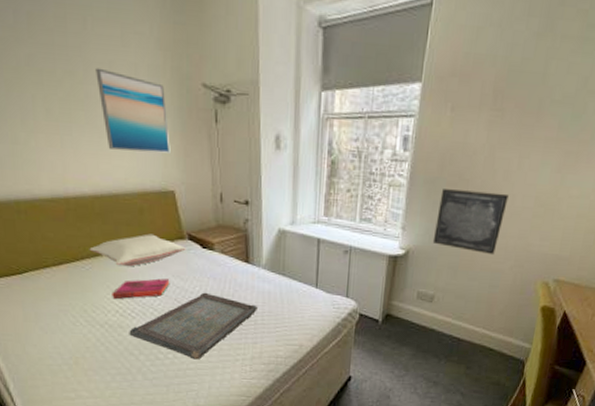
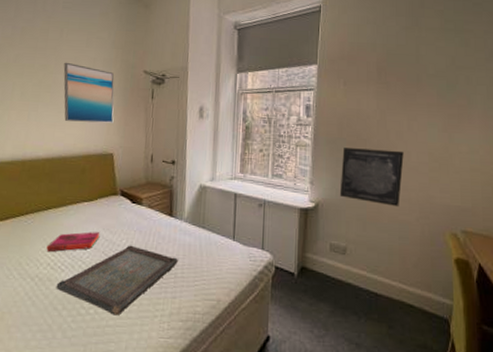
pillow: present [89,234,186,267] -> none [34,190,118,221]

